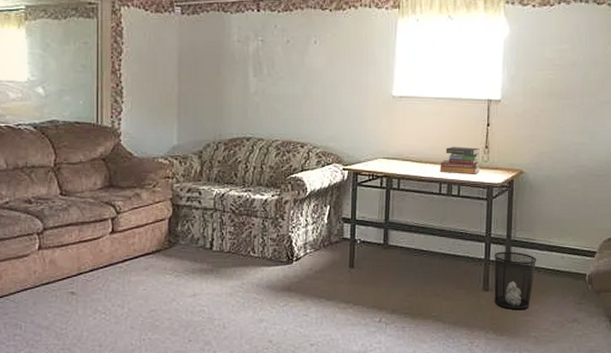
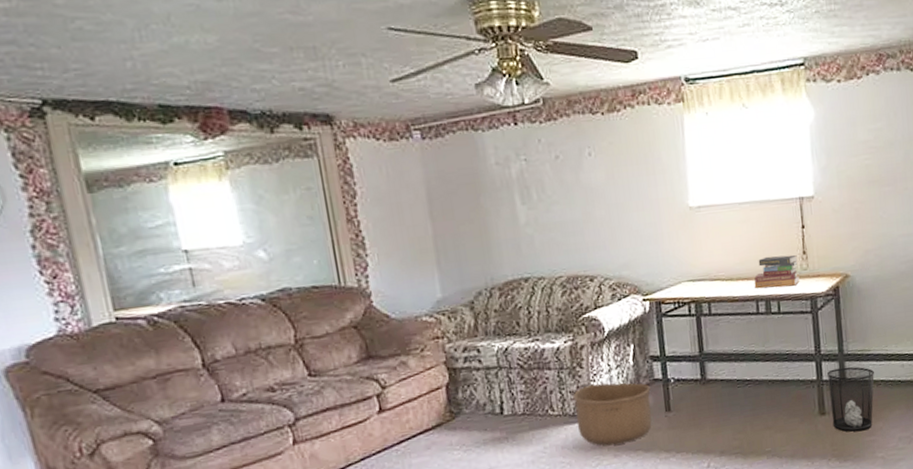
basket: none [272,235,339,290] -> present [573,383,652,446]

